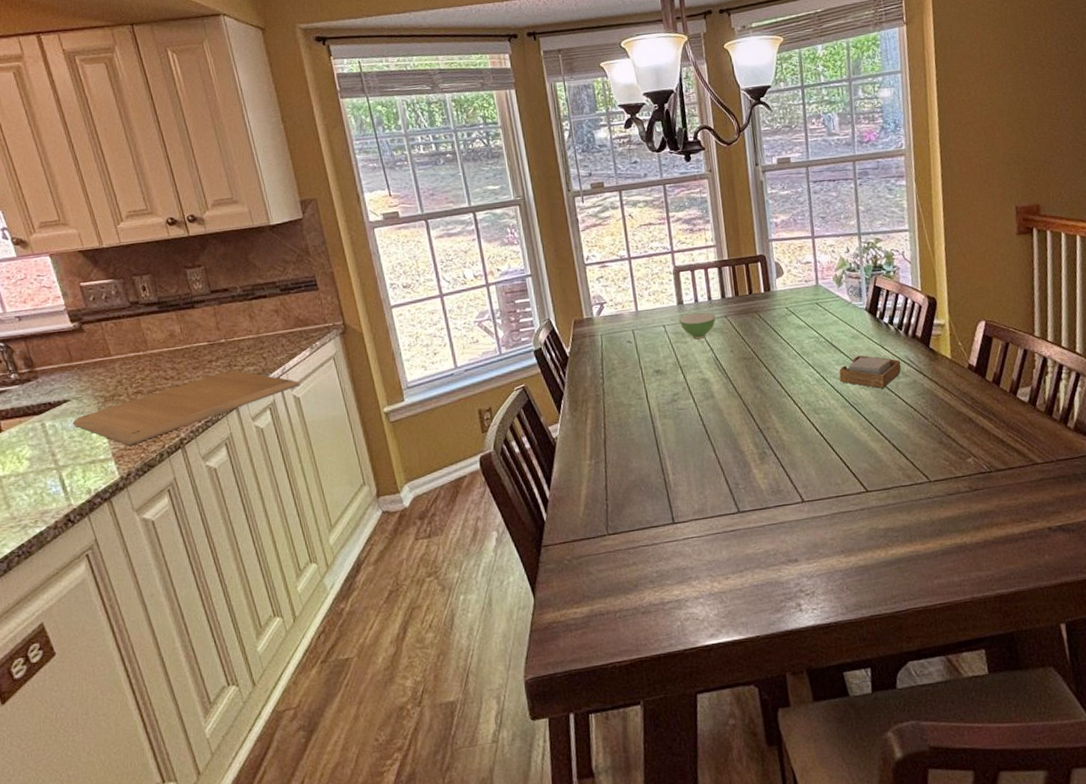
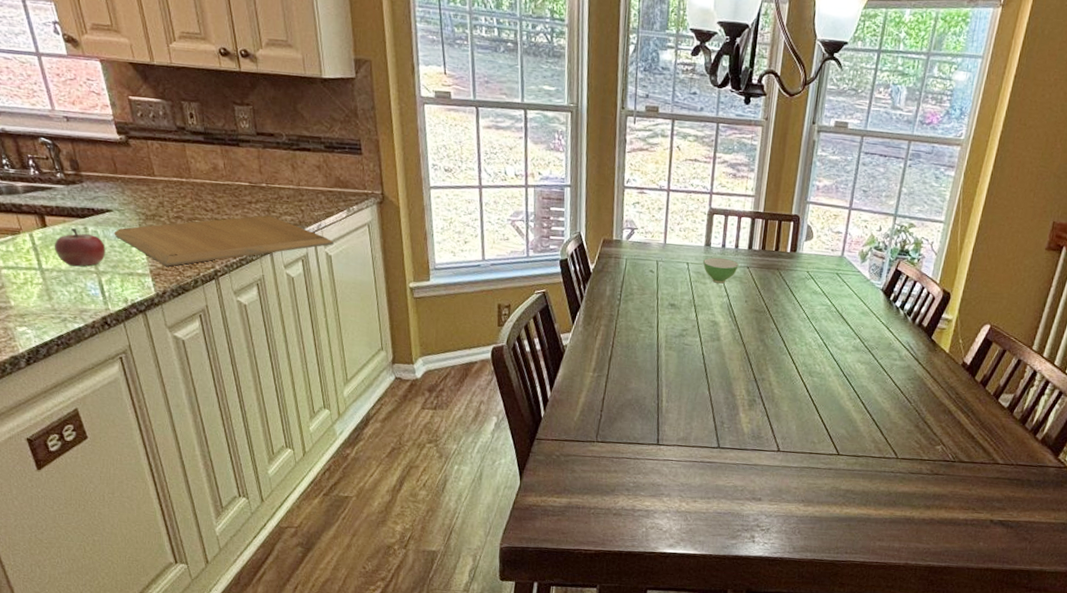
fruit: none [10,427,65,468] -> present [54,228,106,267]
napkin holder: present [839,355,902,389] -> none [840,331,901,366]

